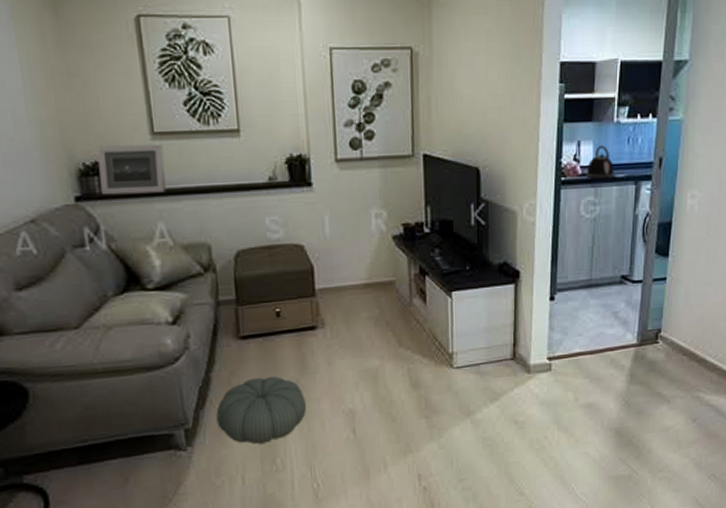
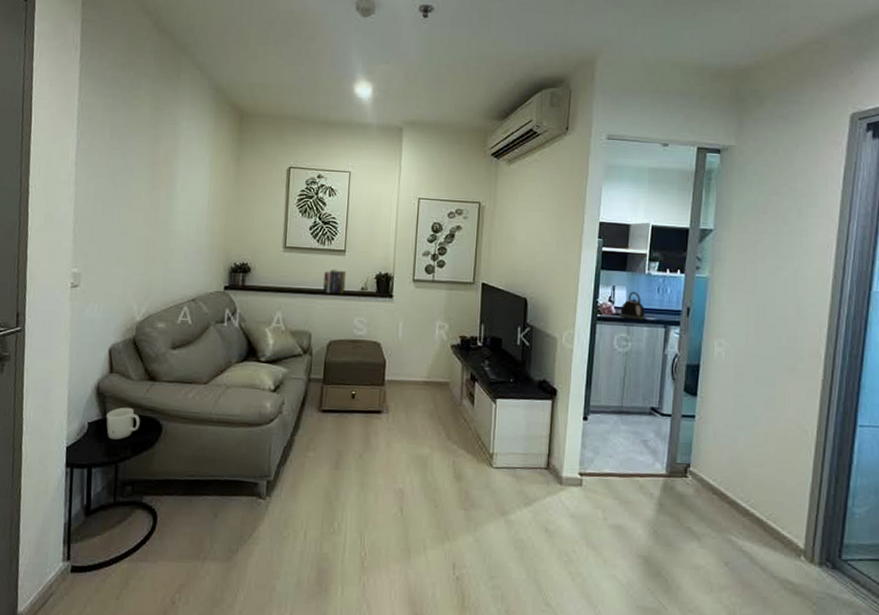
picture frame: present [96,144,166,196] -> none [242,252,290,290]
books: none [215,157,248,190] -> present [323,270,347,294]
pouf: present [216,375,306,444] -> none [292,446,365,506]

